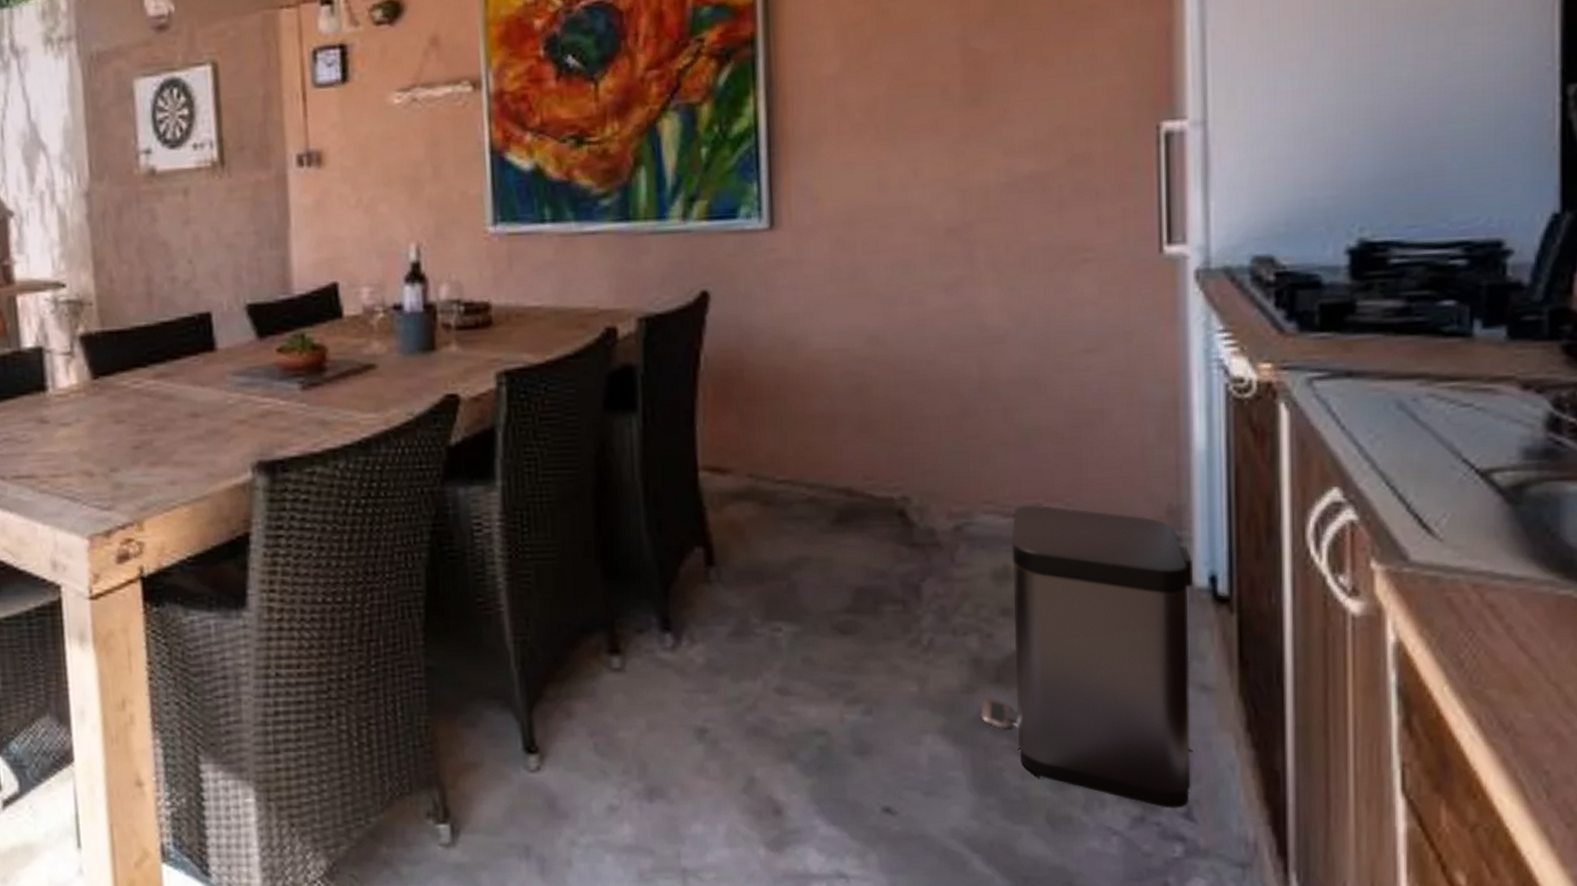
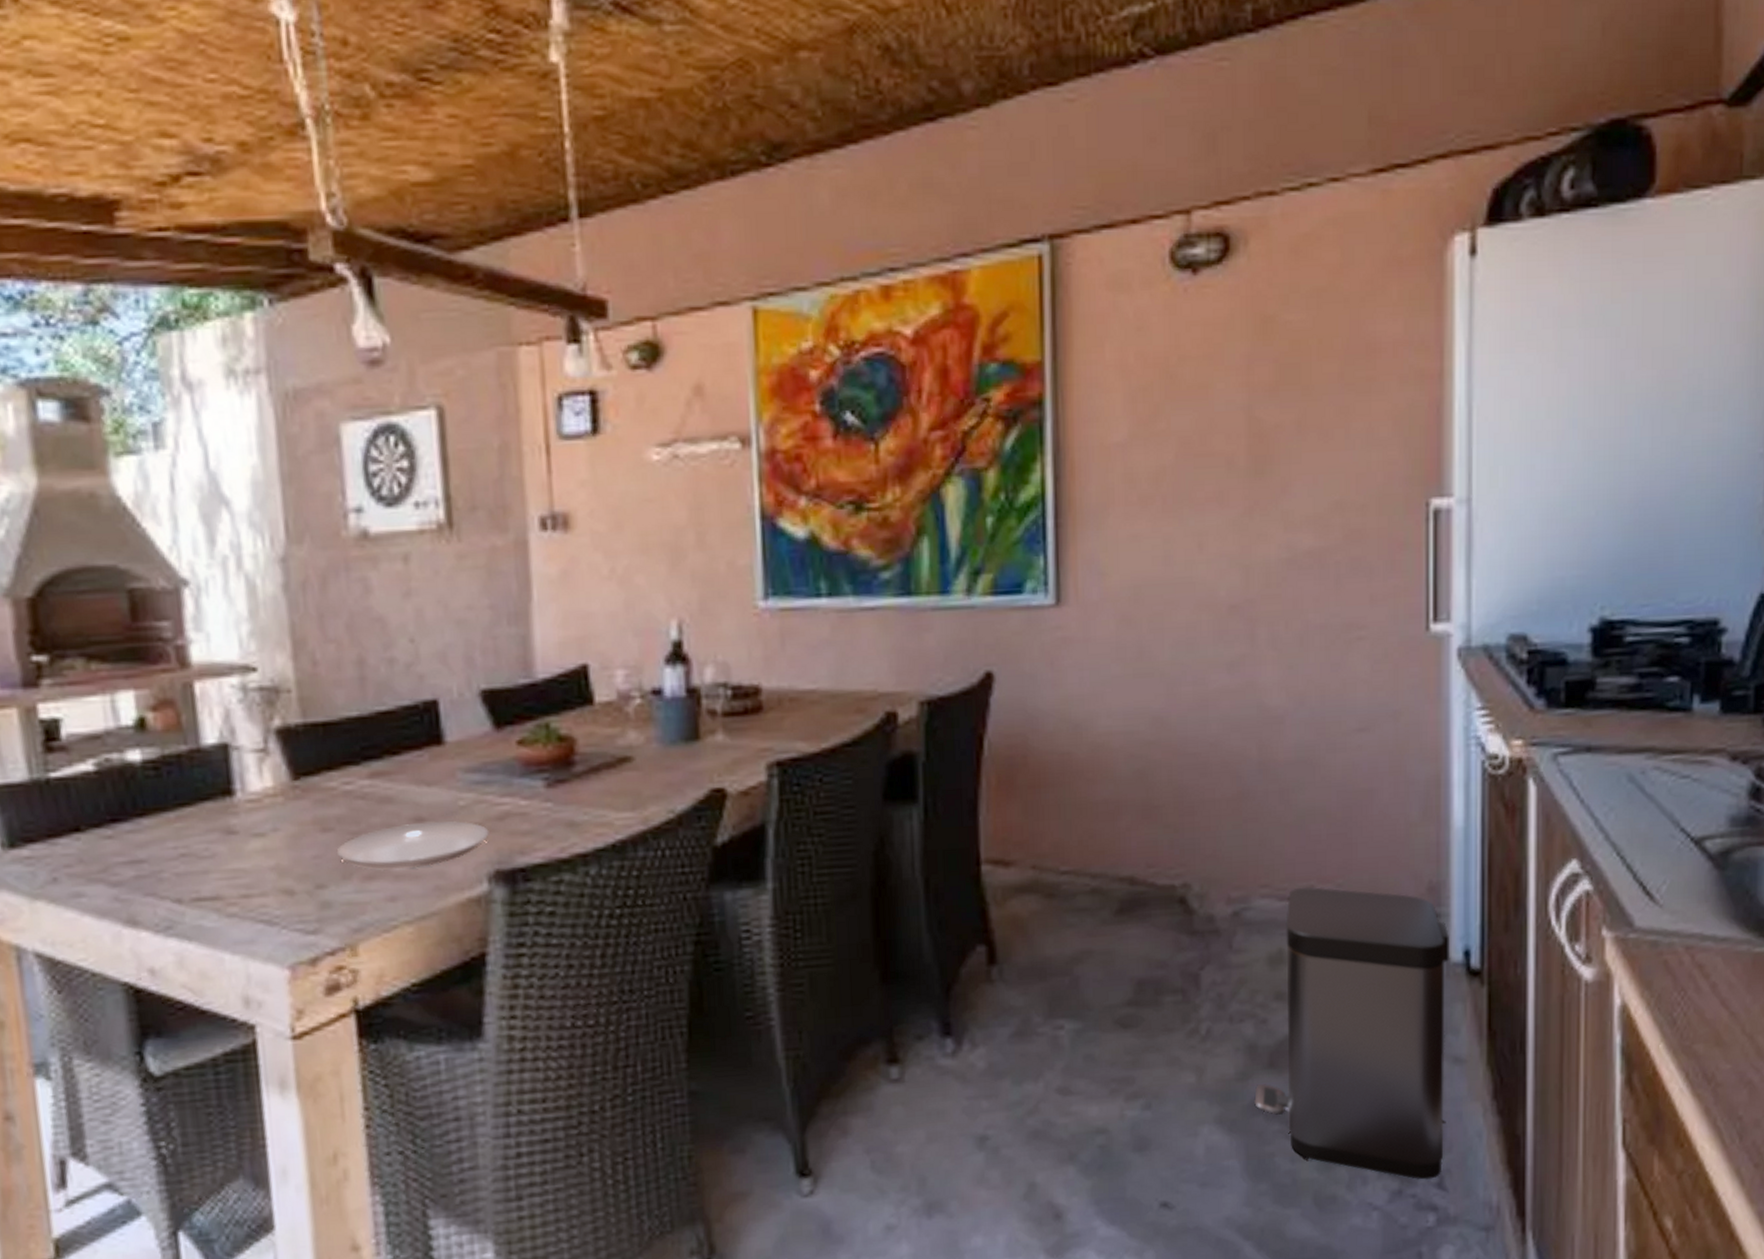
plate: none [127,417,253,458] -> present [336,821,489,871]

